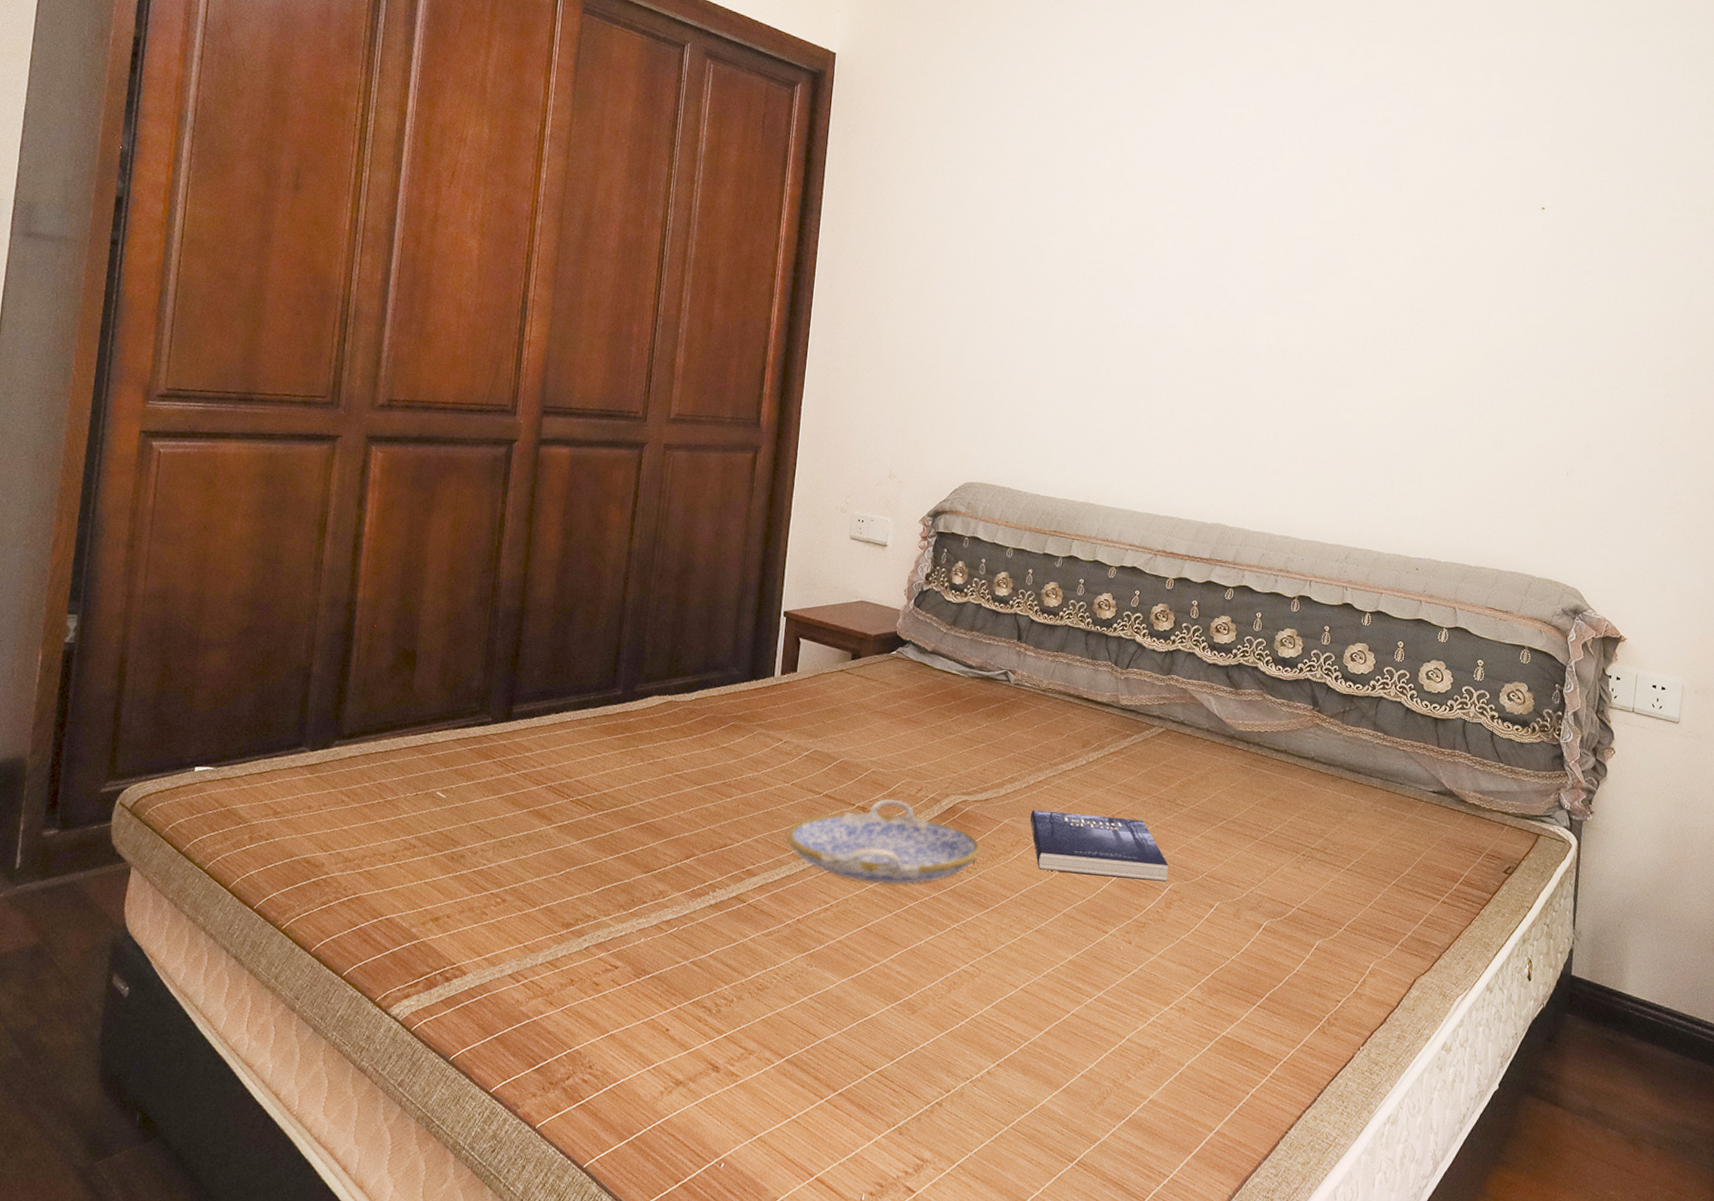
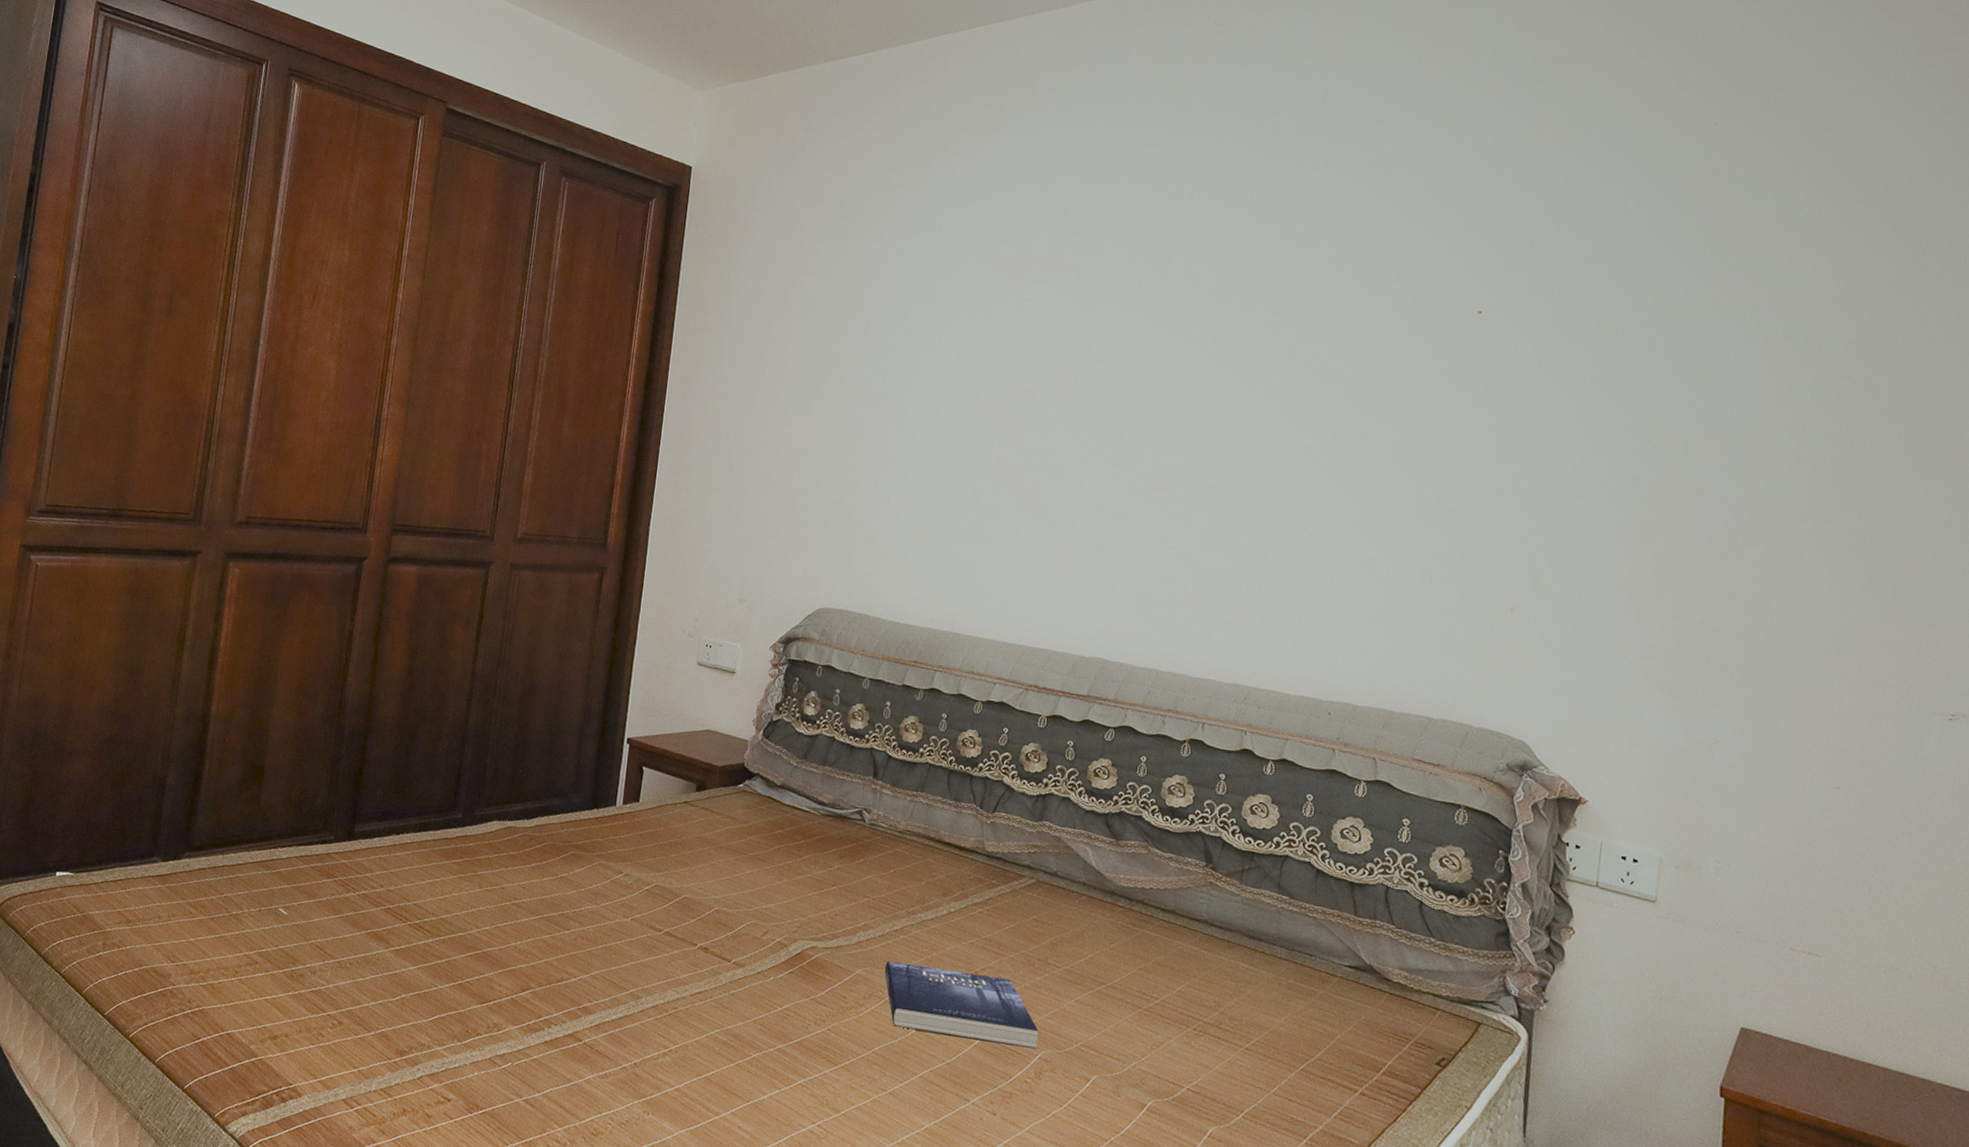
serving tray: present [784,799,981,884] -> none [623,940,831,1033]

